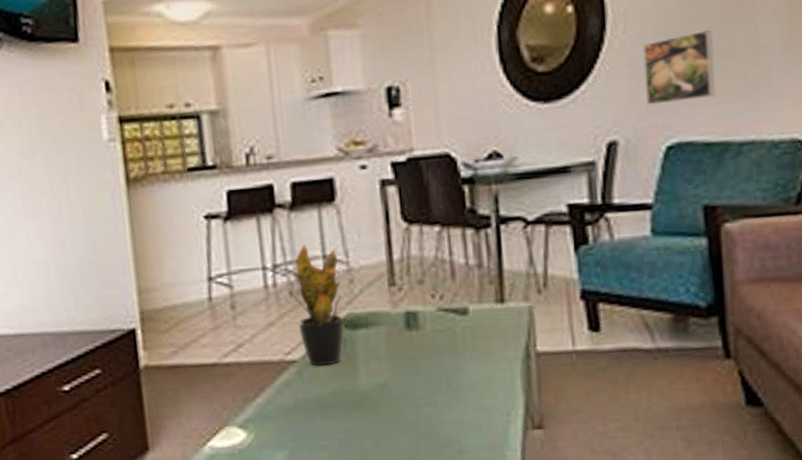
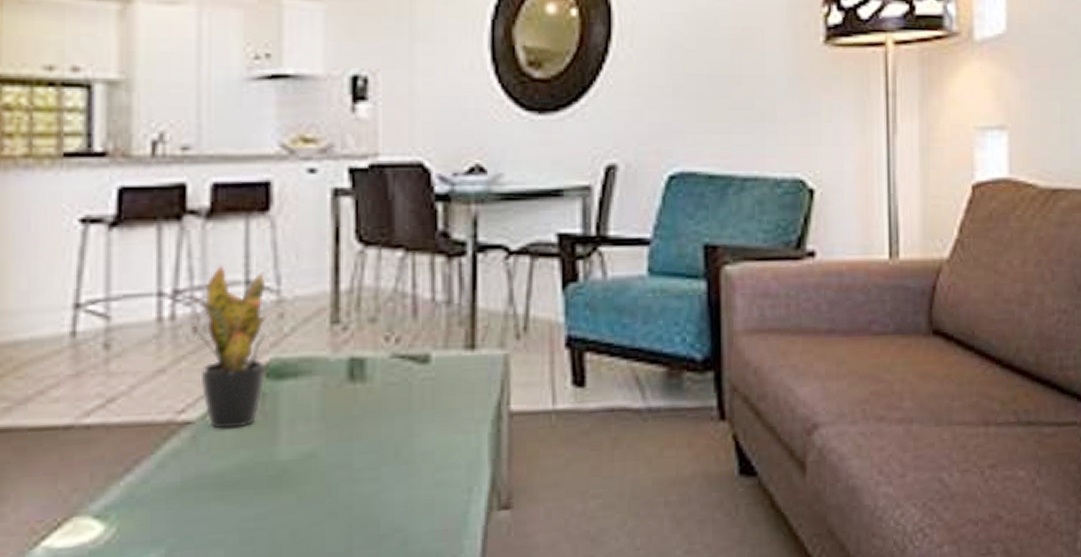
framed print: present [642,30,716,106] -> none [648,54,721,128]

